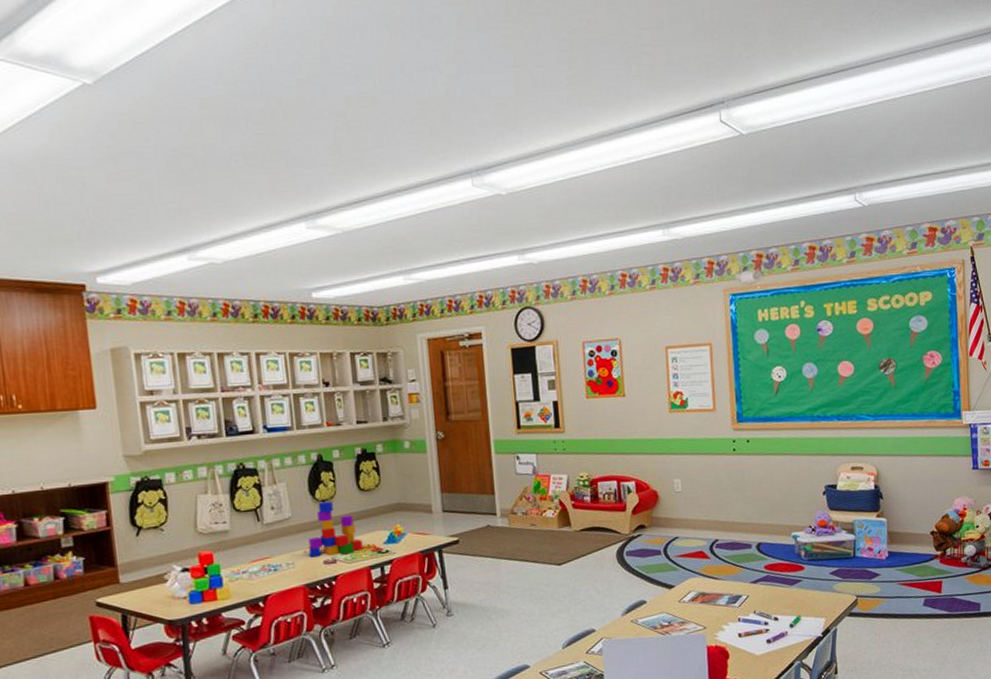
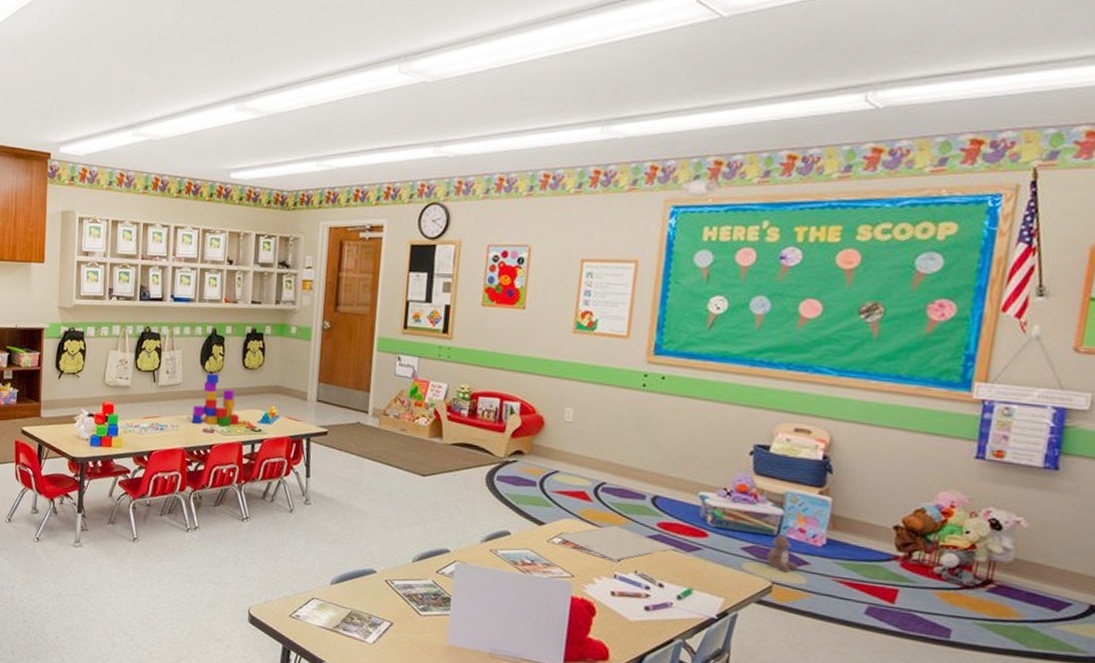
paper: none [685,575,781,606] -> present [555,525,675,561]
stuffed animal: none [849,553,873,586] -> present [767,533,799,573]

